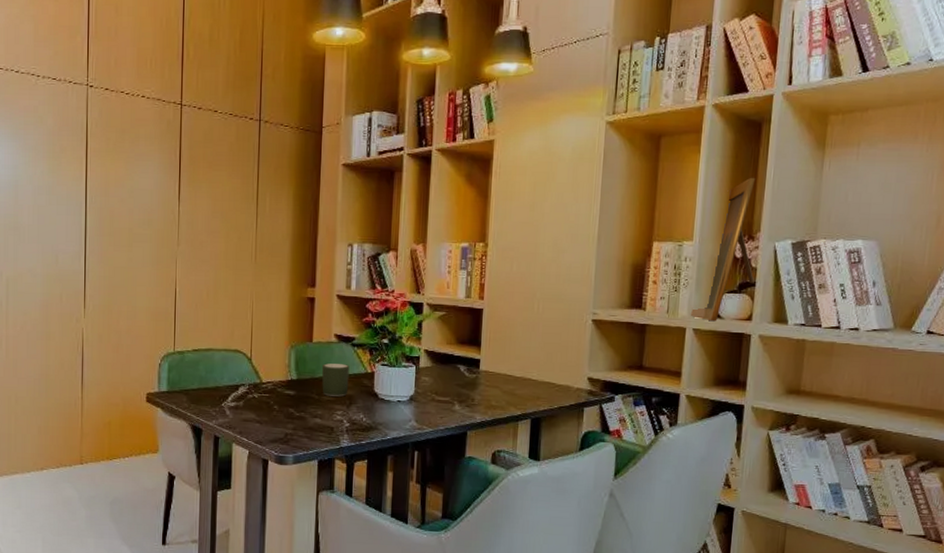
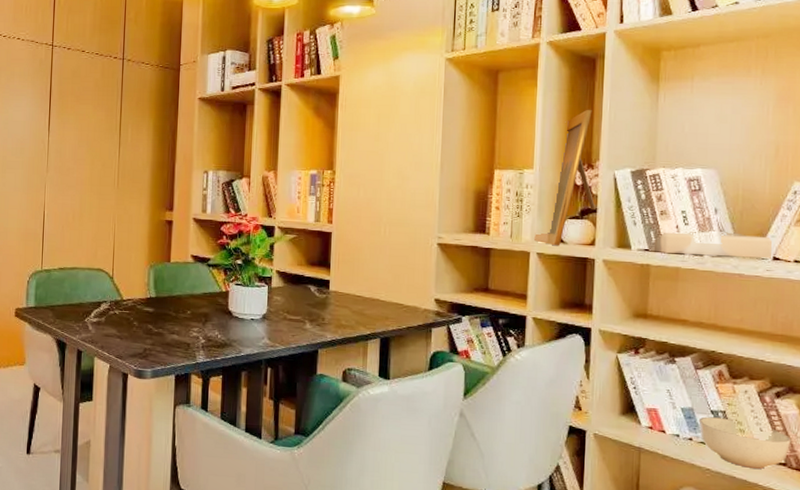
mug: present [321,363,350,397] -> none [179,282,205,314]
decorative box: none [810,305,928,333] -> present [654,231,773,259]
bowl: none [844,492,933,542] -> present [698,416,791,469]

